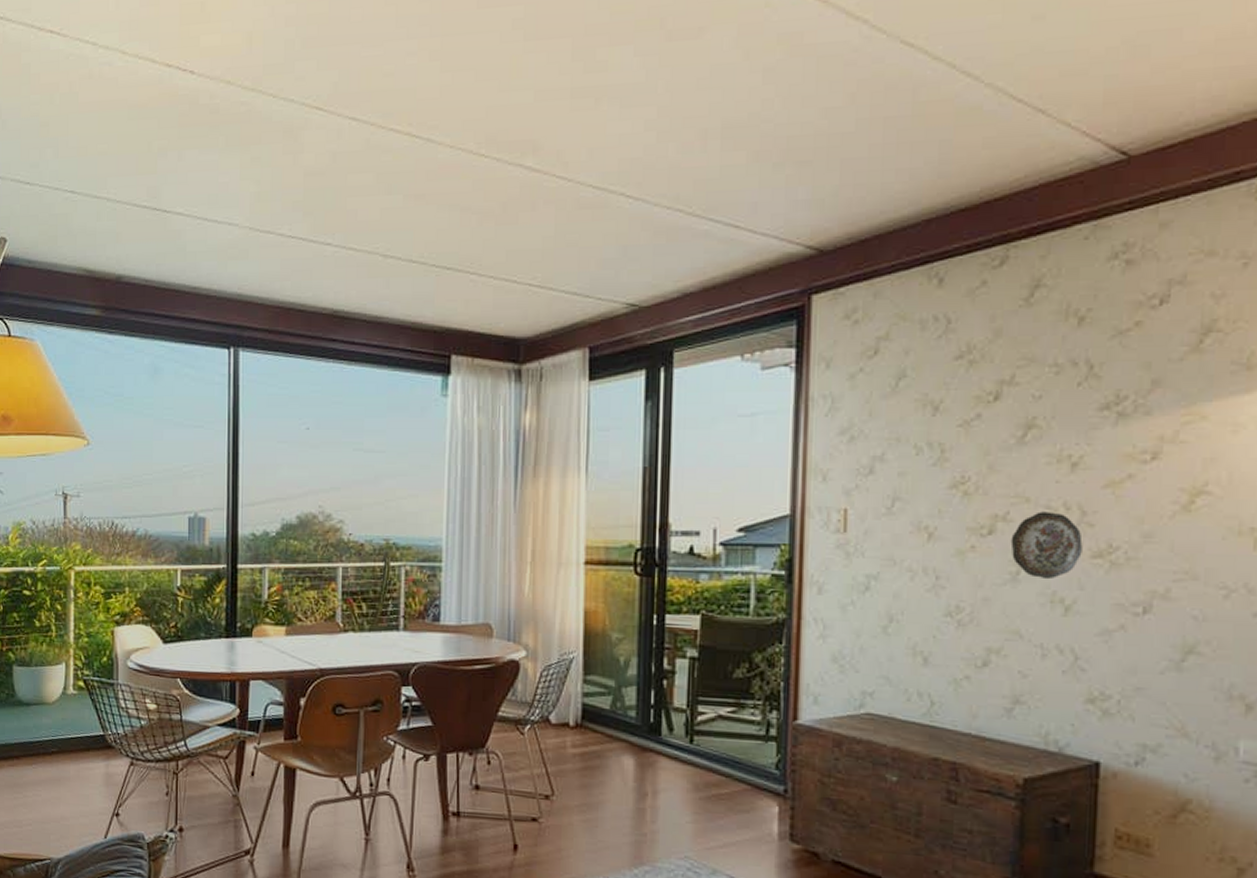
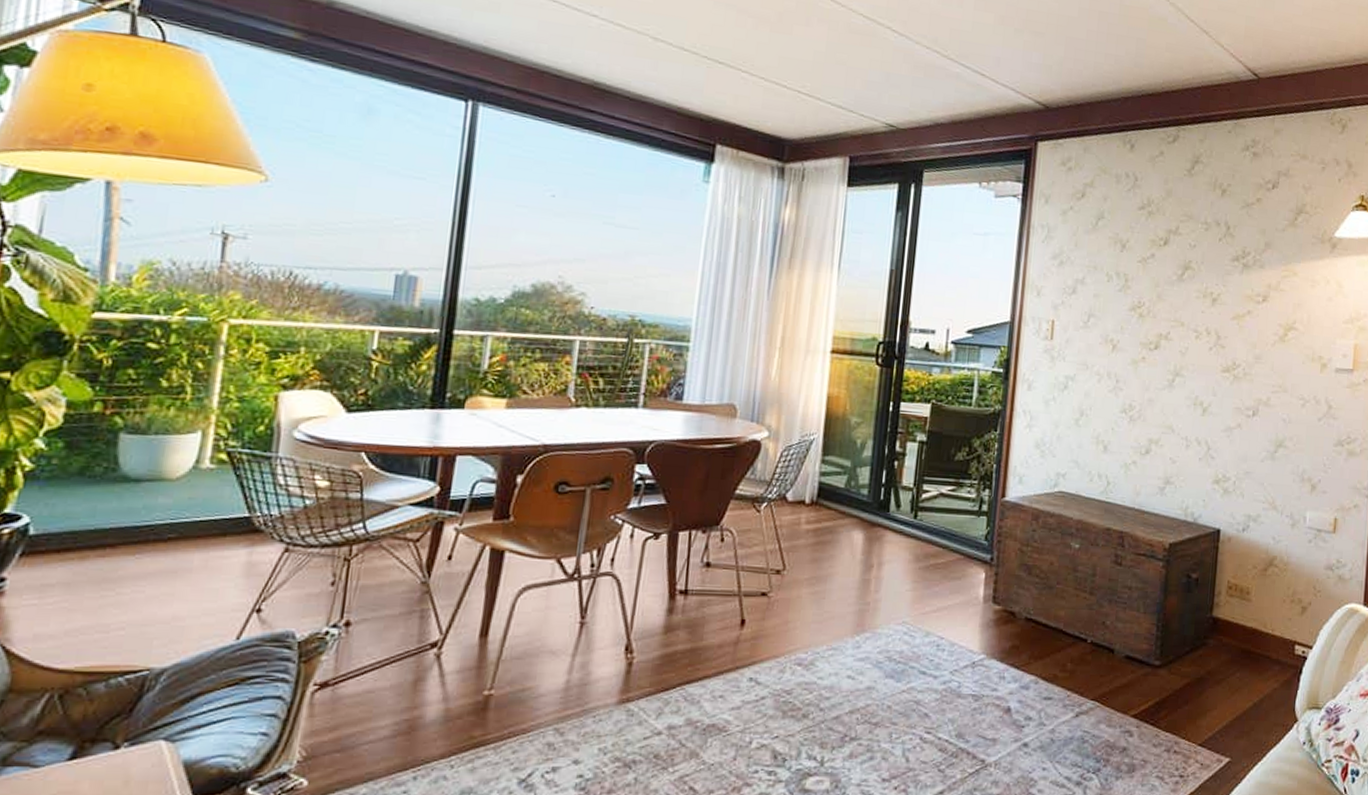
decorative plate: present [1010,511,1083,580] -> none [1169,334,1217,387]

